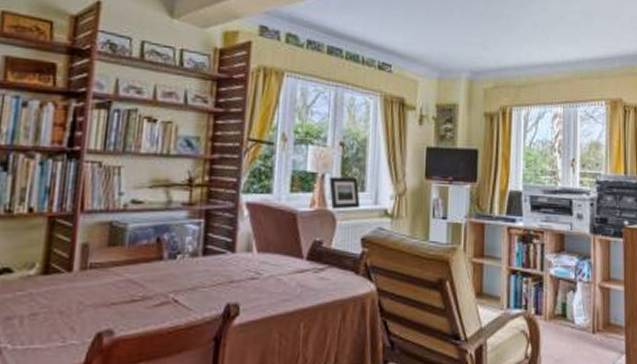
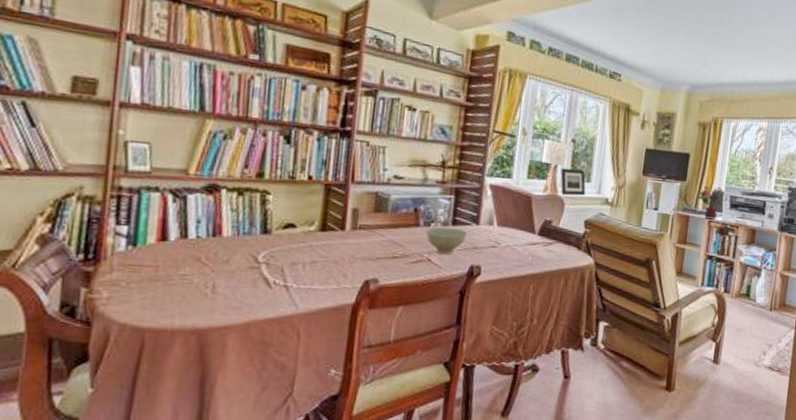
bowl: none [171,258,222,292] -> present [426,226,468,254]
potted flower: none [492,186,521,226] -> present [698,186,723,220]

